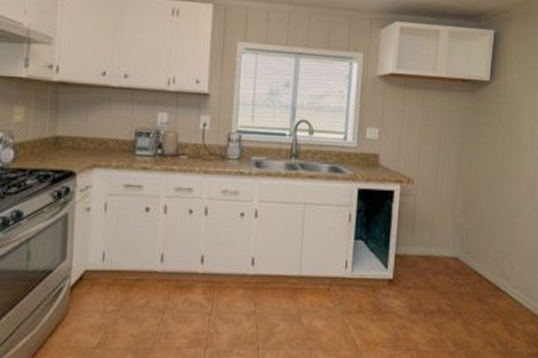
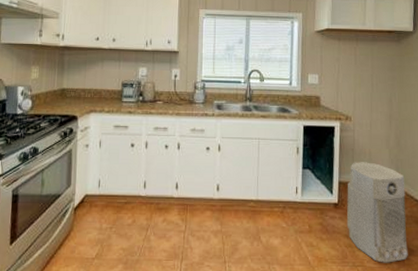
air purifier: none [401,232,469,346] -> present [346,162,408,263]

